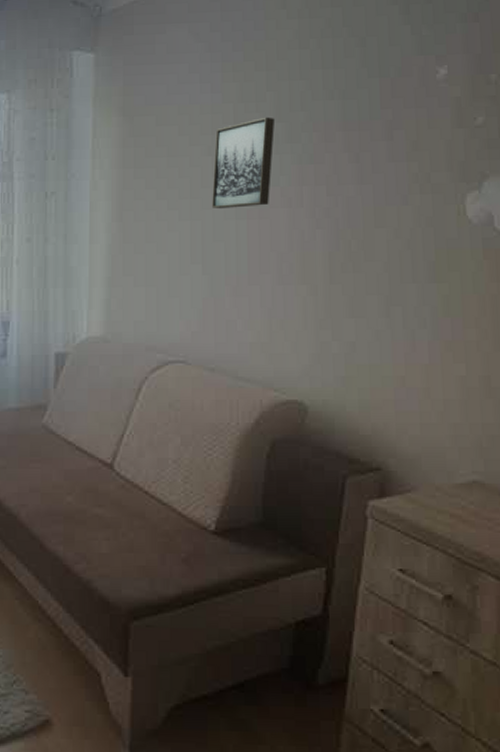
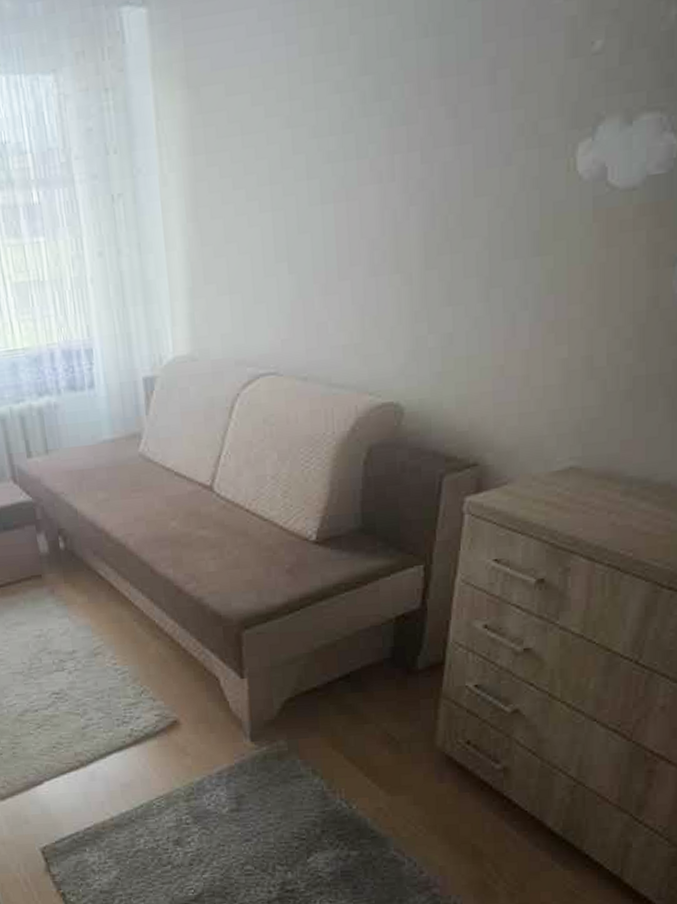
wall art: present [212,117,276,210] -> none [293,69,361,194]

